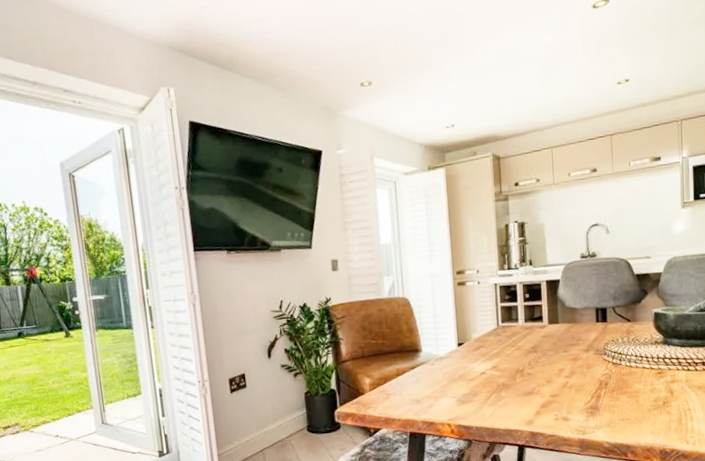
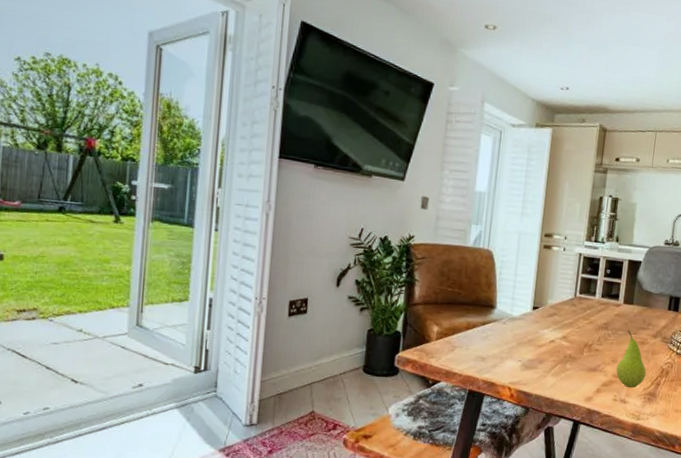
fruit: none [553,349,584,406] -> present [616,330,646,388]

